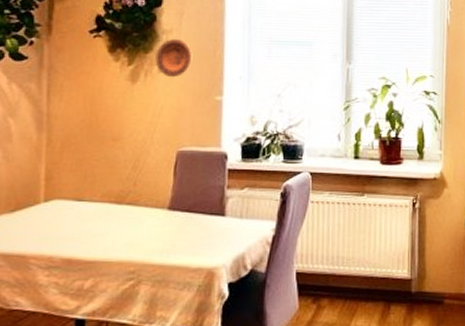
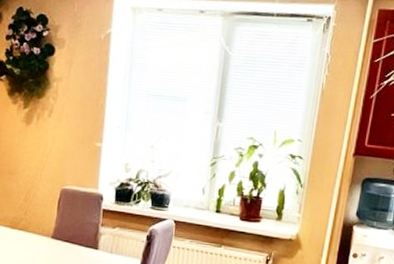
decorative plate: present [155,39,193,78] -> none [46,87,78,123]

